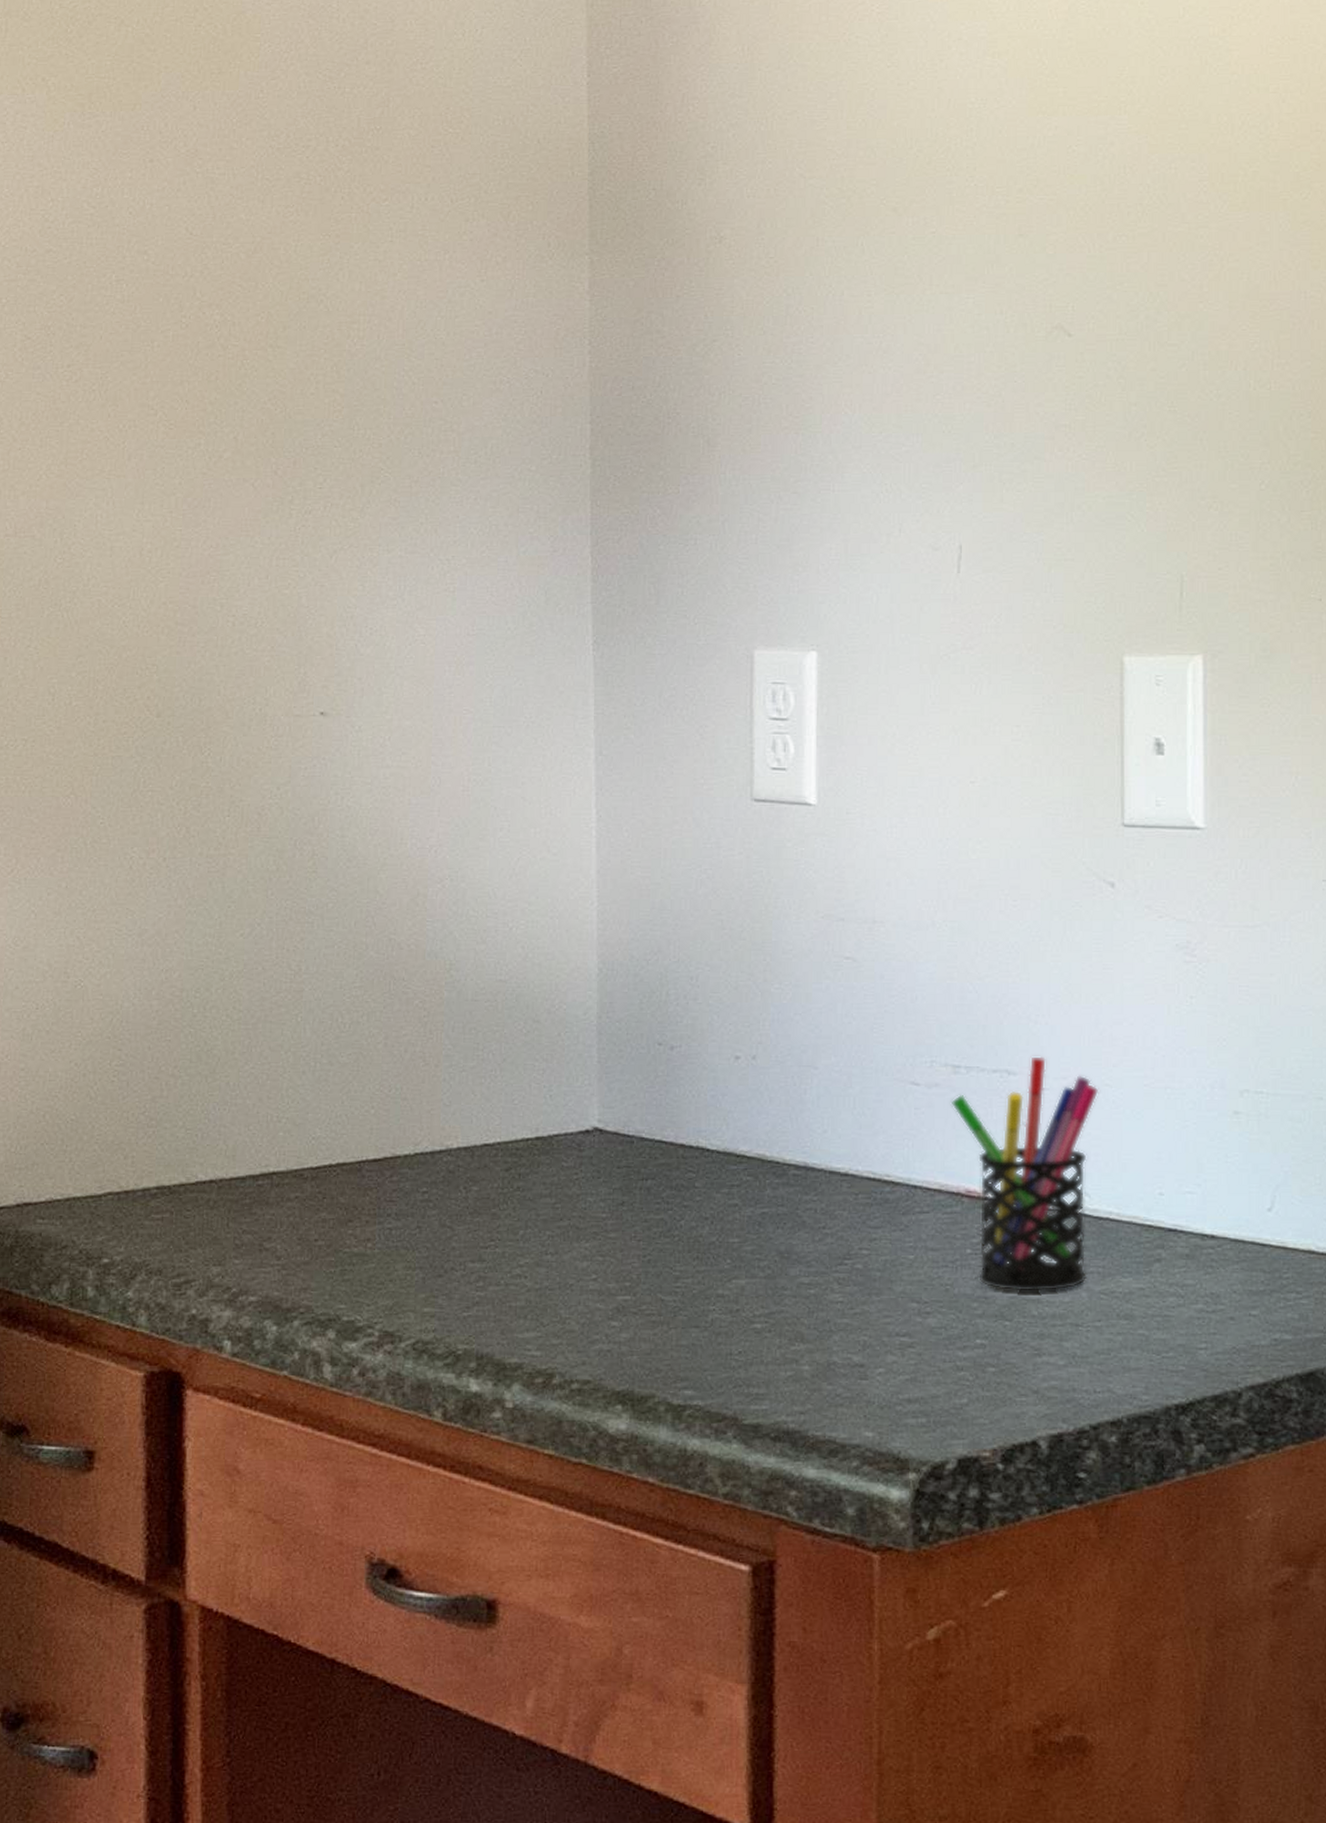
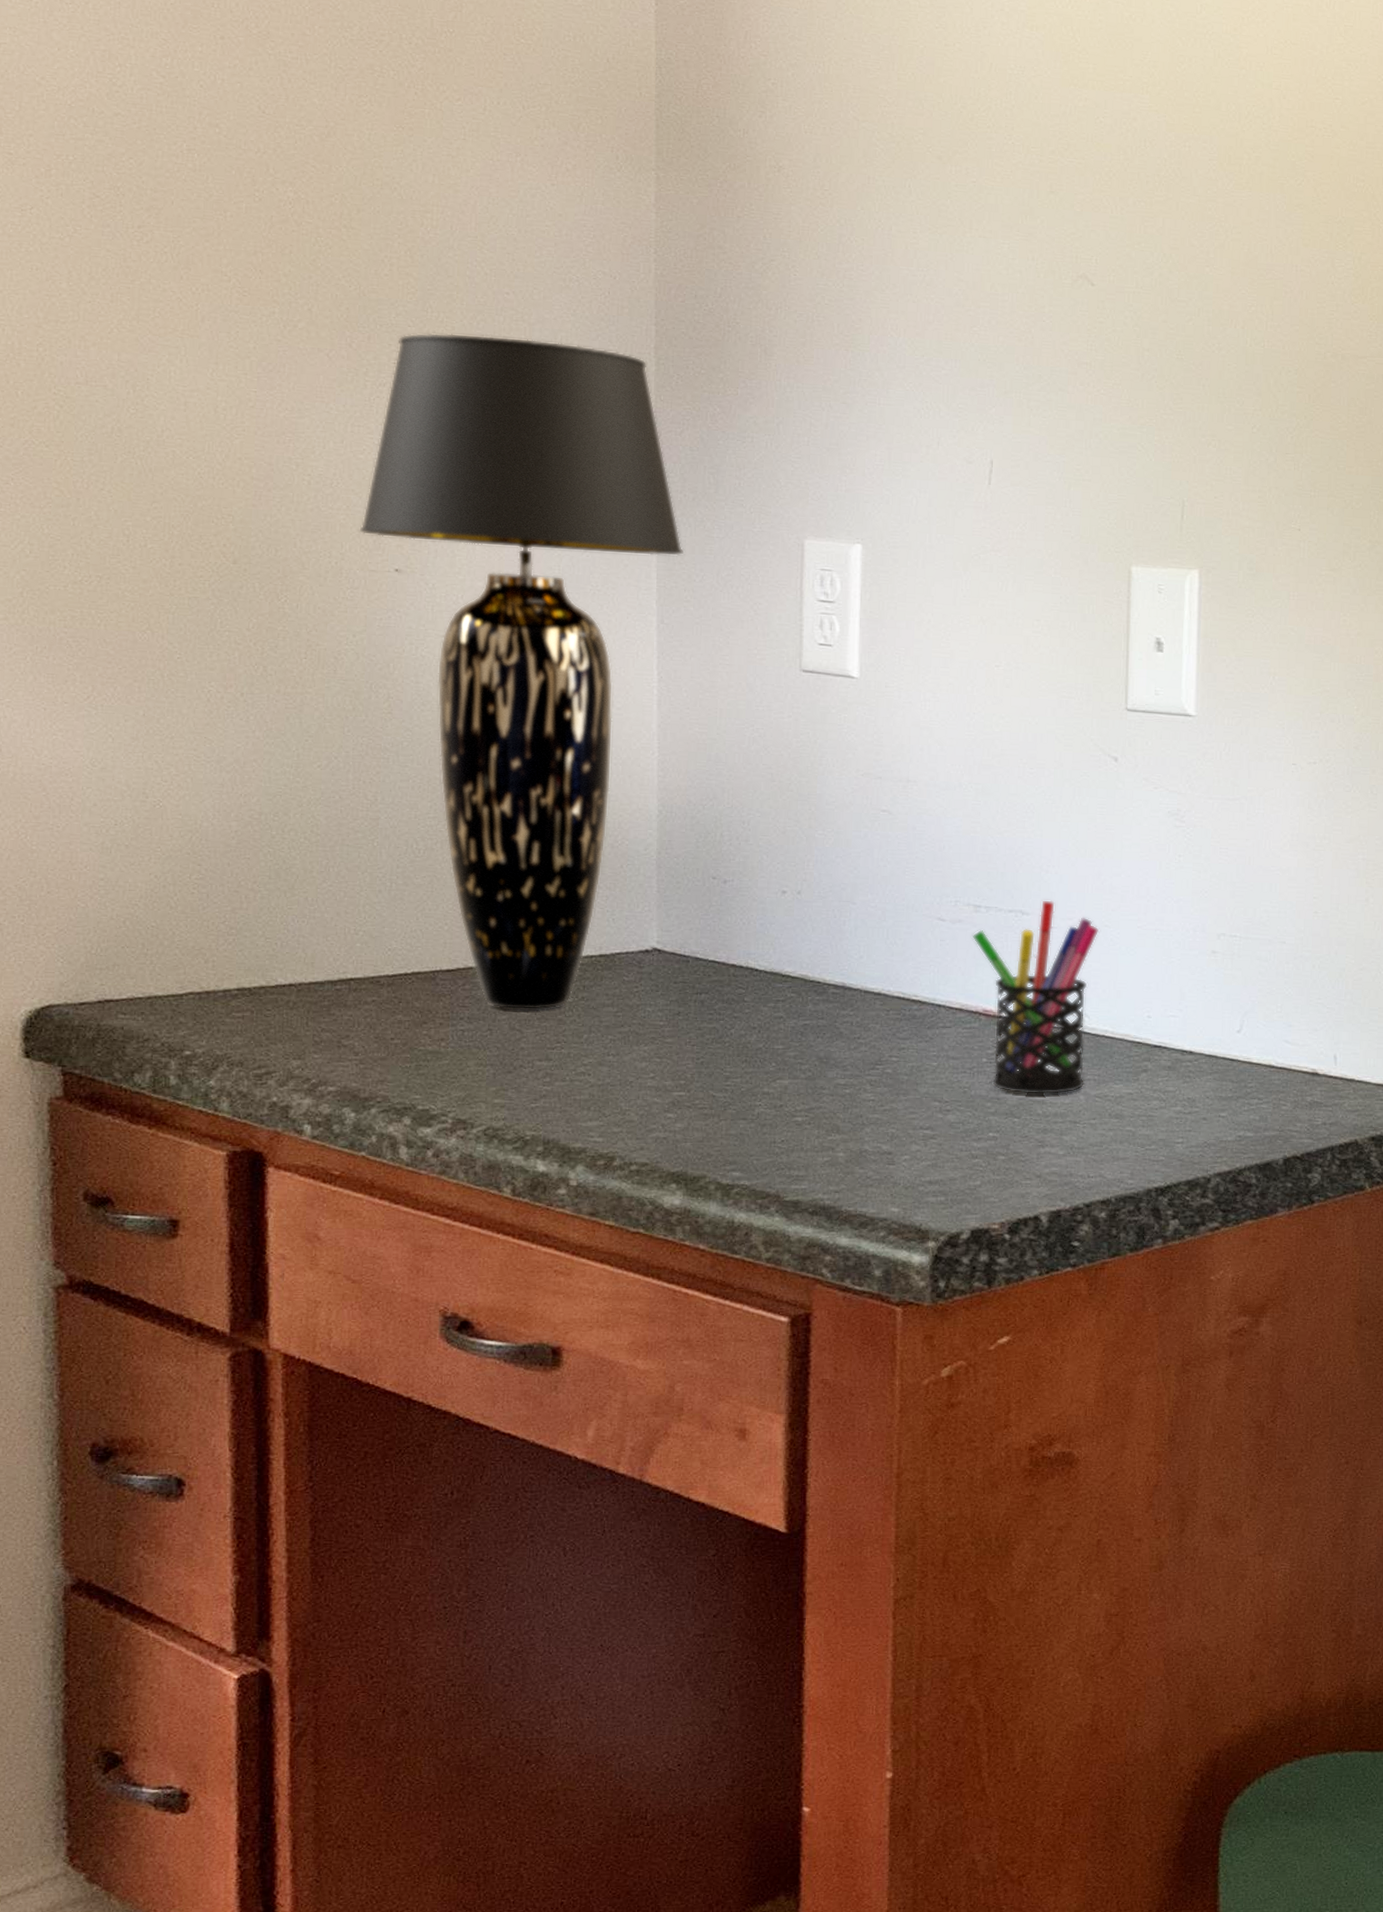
table lamp: none [285,449,623,1204] -> present [360,332,683,1011]

